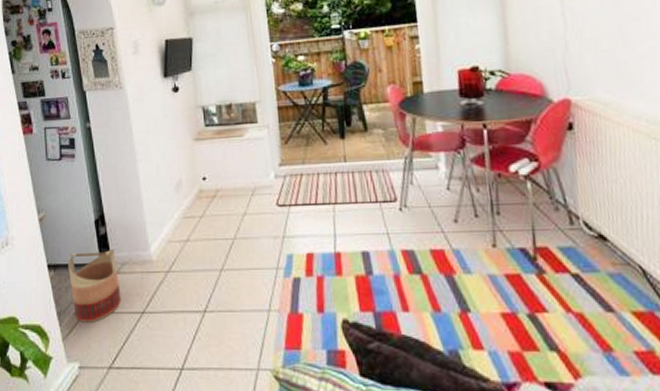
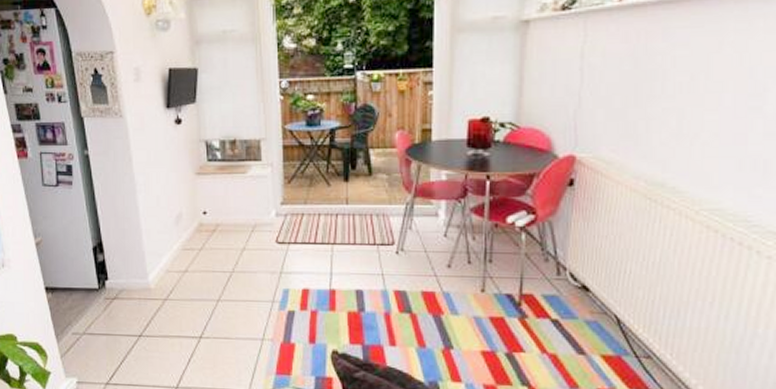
basket: present [68,248,121,322] -> none [65,275,119,343]

